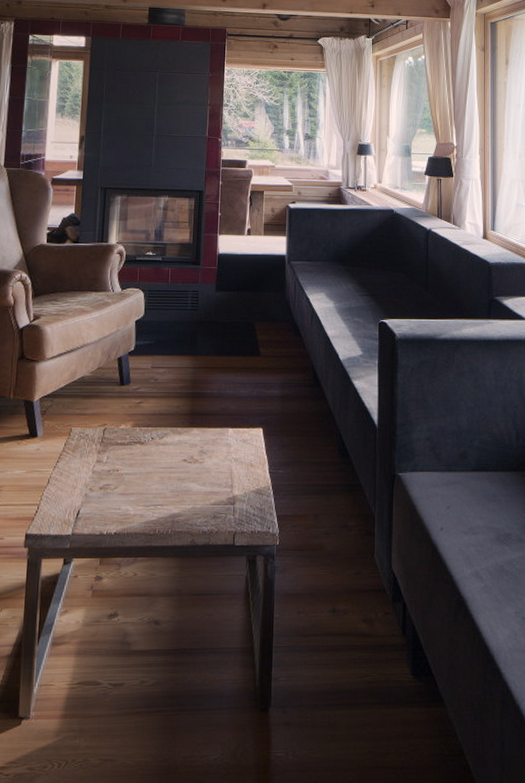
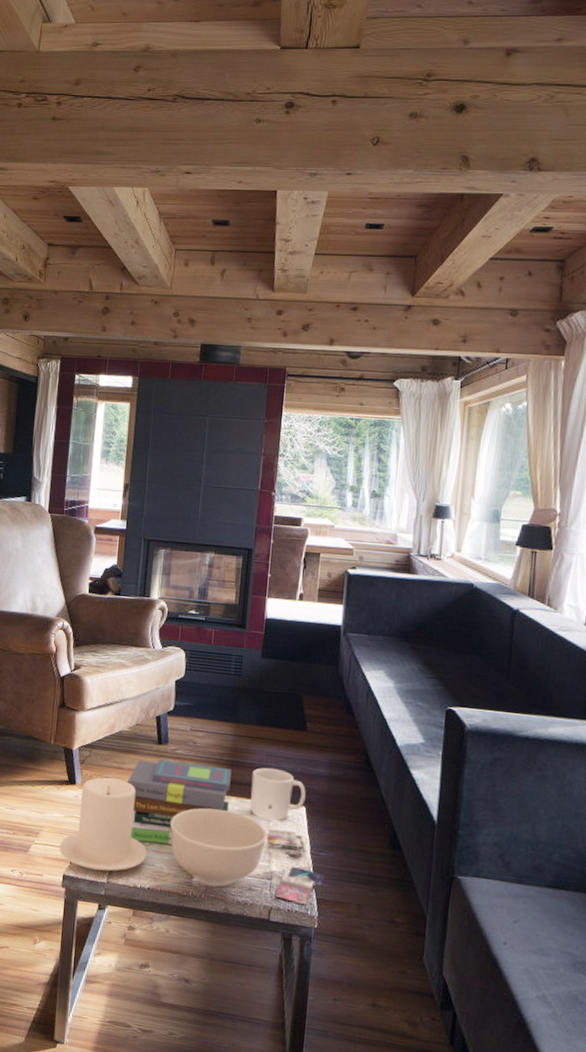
candle: none [21,425,113,523] -> present [59,777,148,872]
books: none [90,399,192,486] -> present [126,759,232,845]
bowl: none [135,443,229,520] -> present [170,808,268,887]
mug: none [211,395,262,446] -> present [250,767,306,821]
magazine: none [228,454,283,524] -> present [266,828,324,906]

